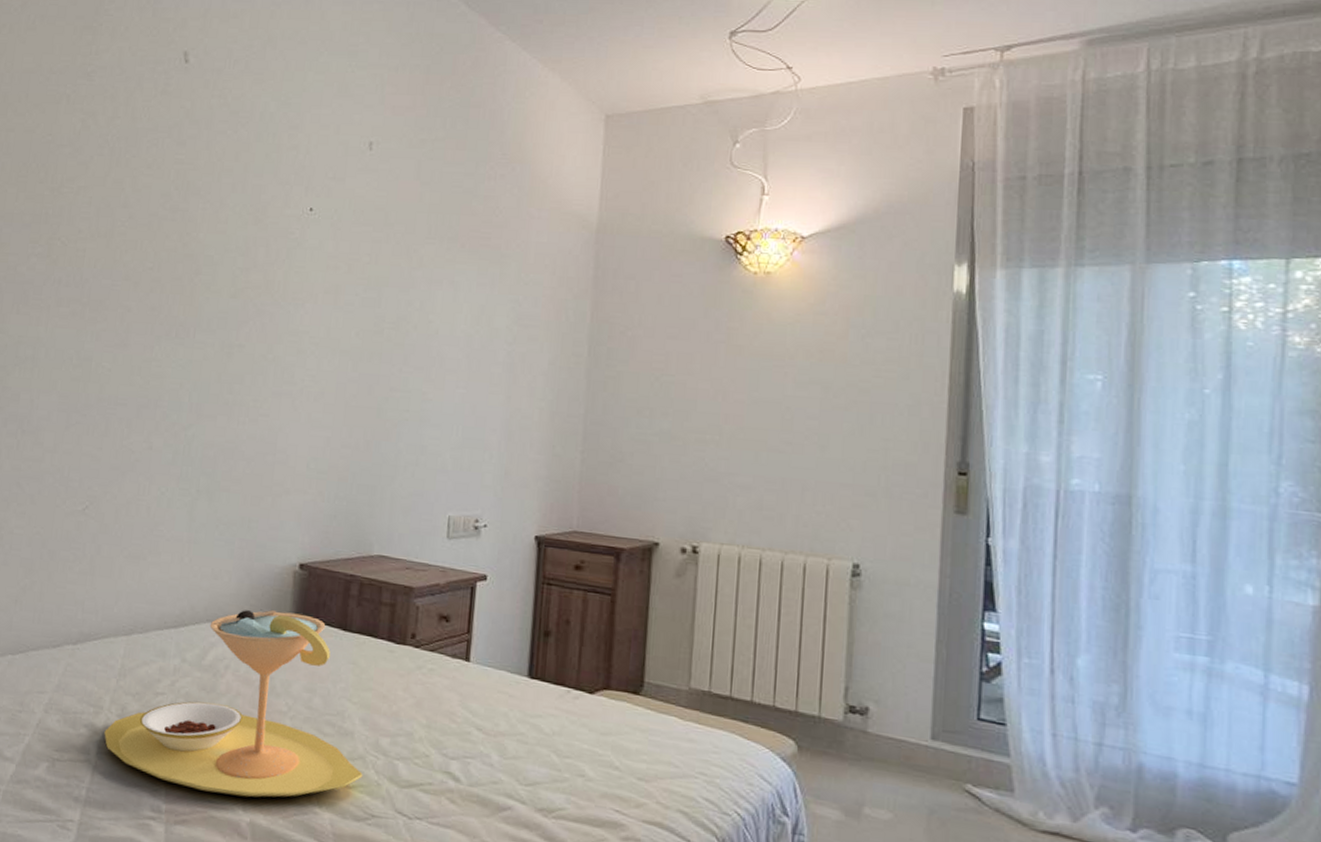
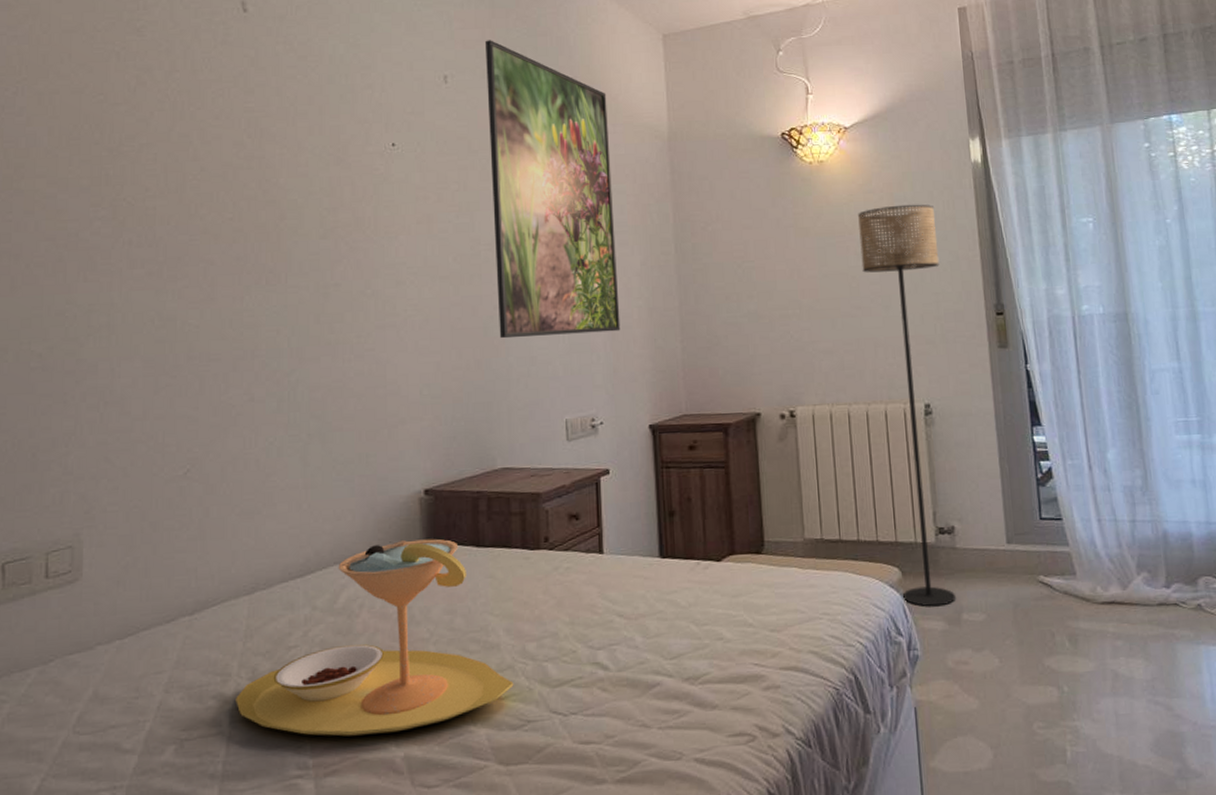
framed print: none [392,108,536,432] -> present [484,40,621,339]
floor lamp: none [794,332,898,794] -> present [858,204,955,607]

